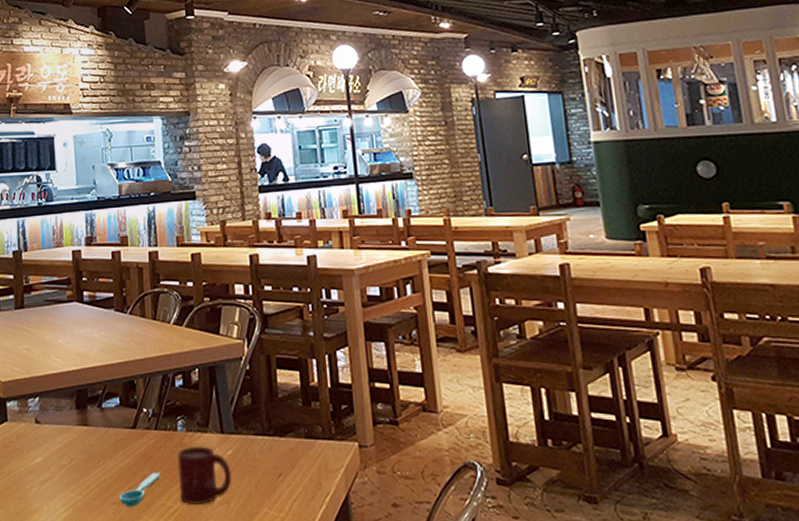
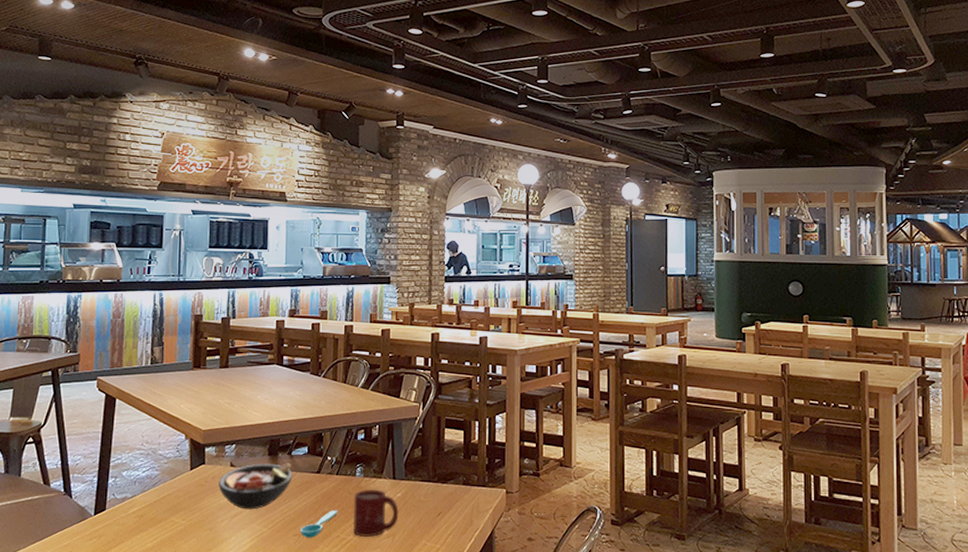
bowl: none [24,417,106,474] -> present [218,463,293,510]

